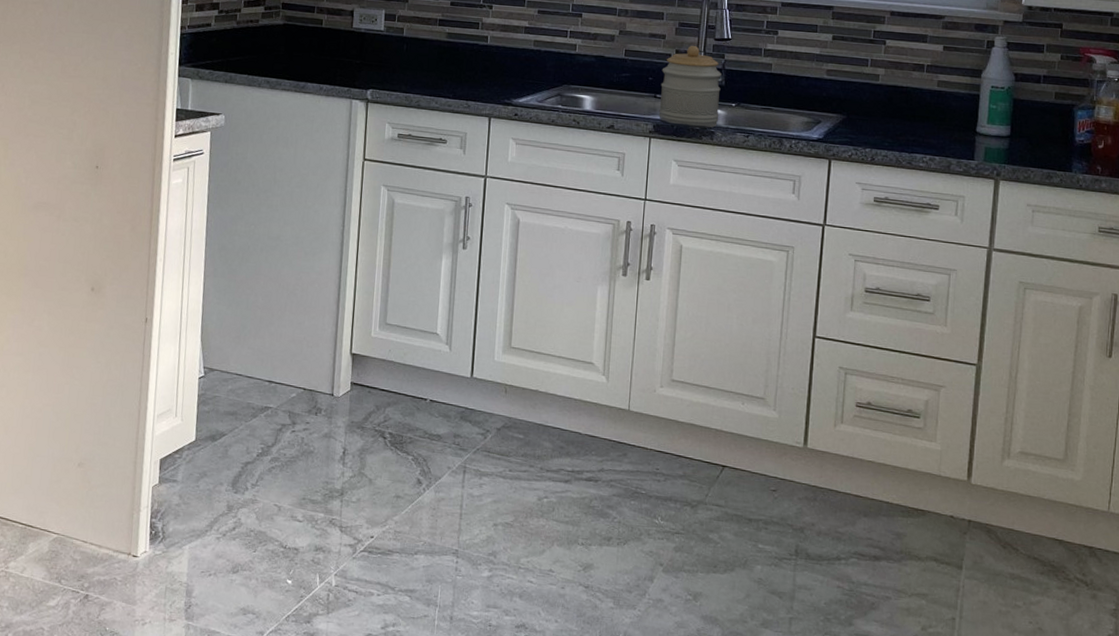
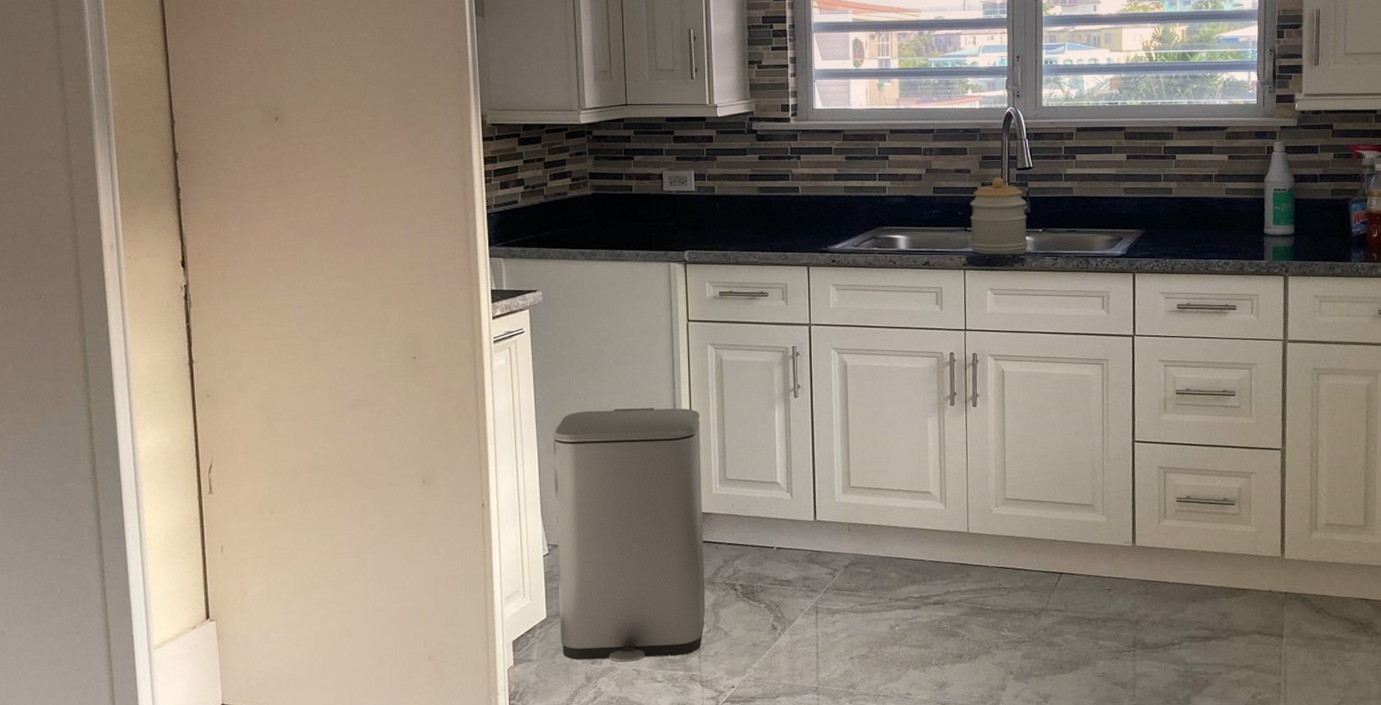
pedal bin: none [206,238,367,497] -> present [552,408,706,662]

